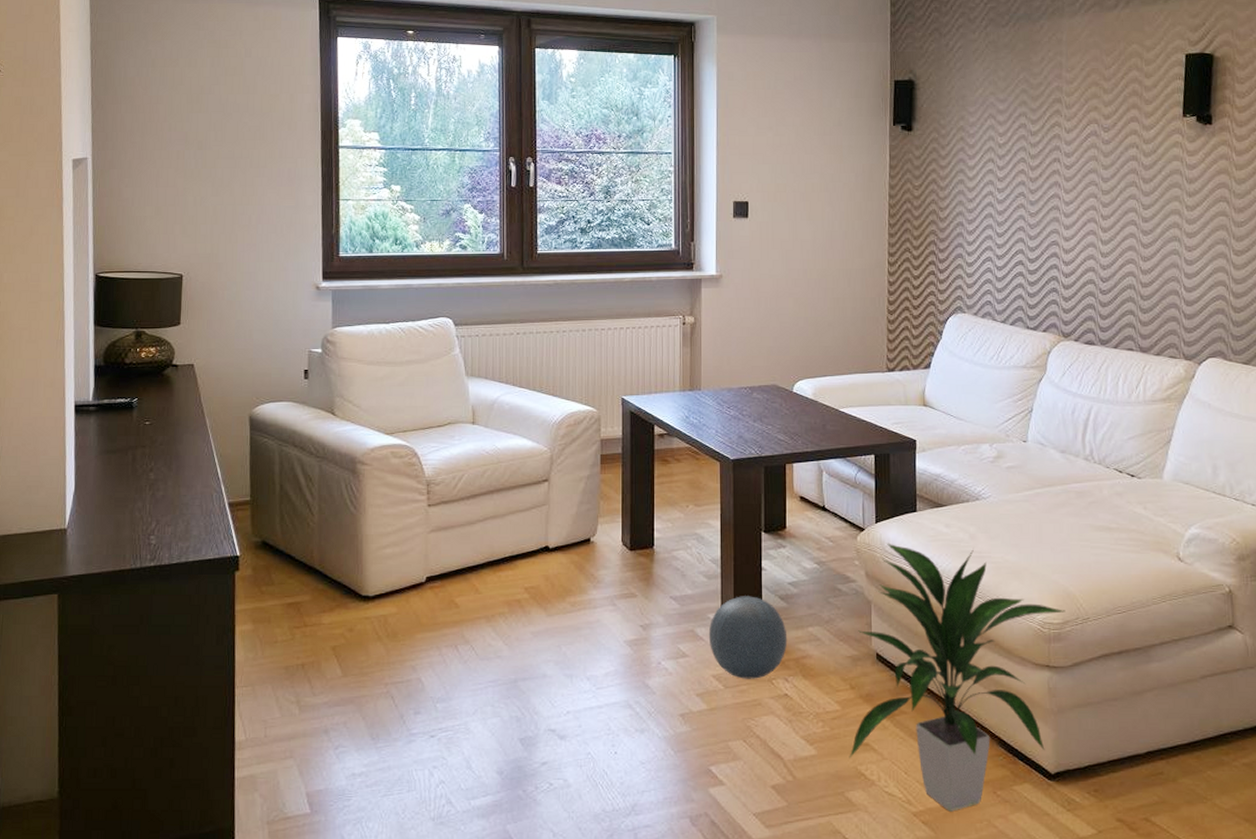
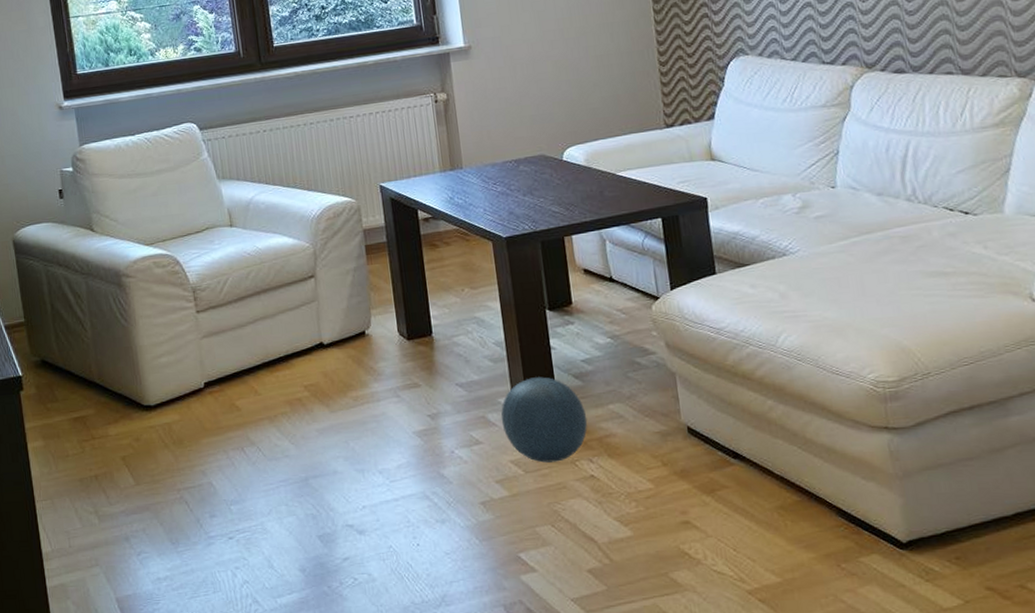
indoor plant: present [849,543,1066,812] -> none [664,308,902,588]

